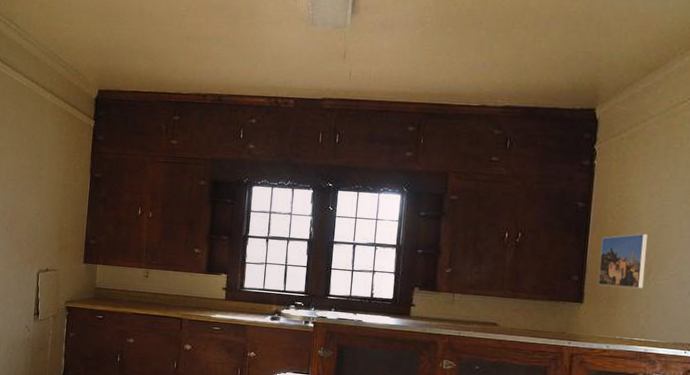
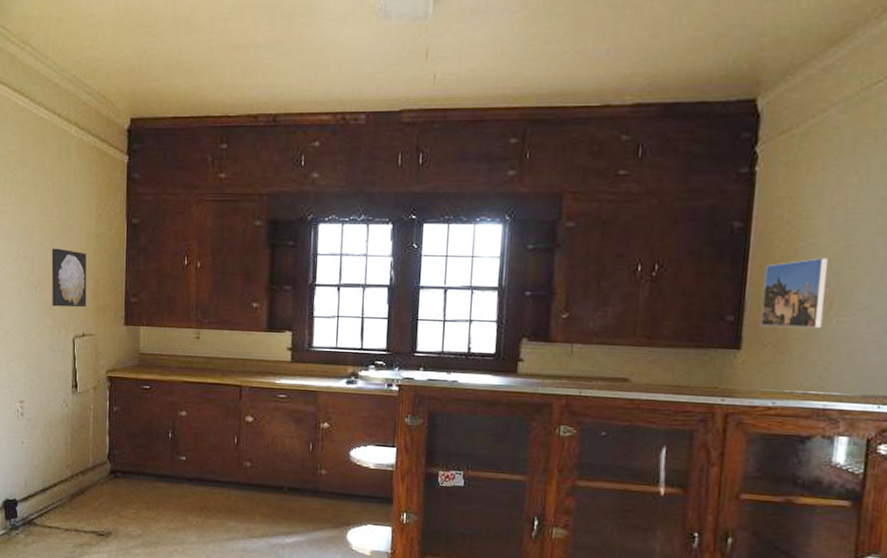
wall art: none [20,194,54,246] -> present [51,248,87,308]

